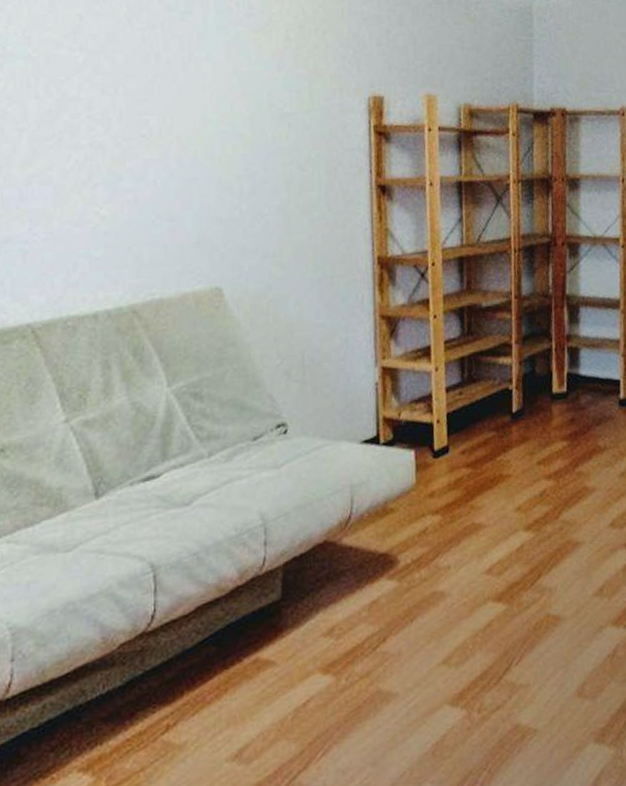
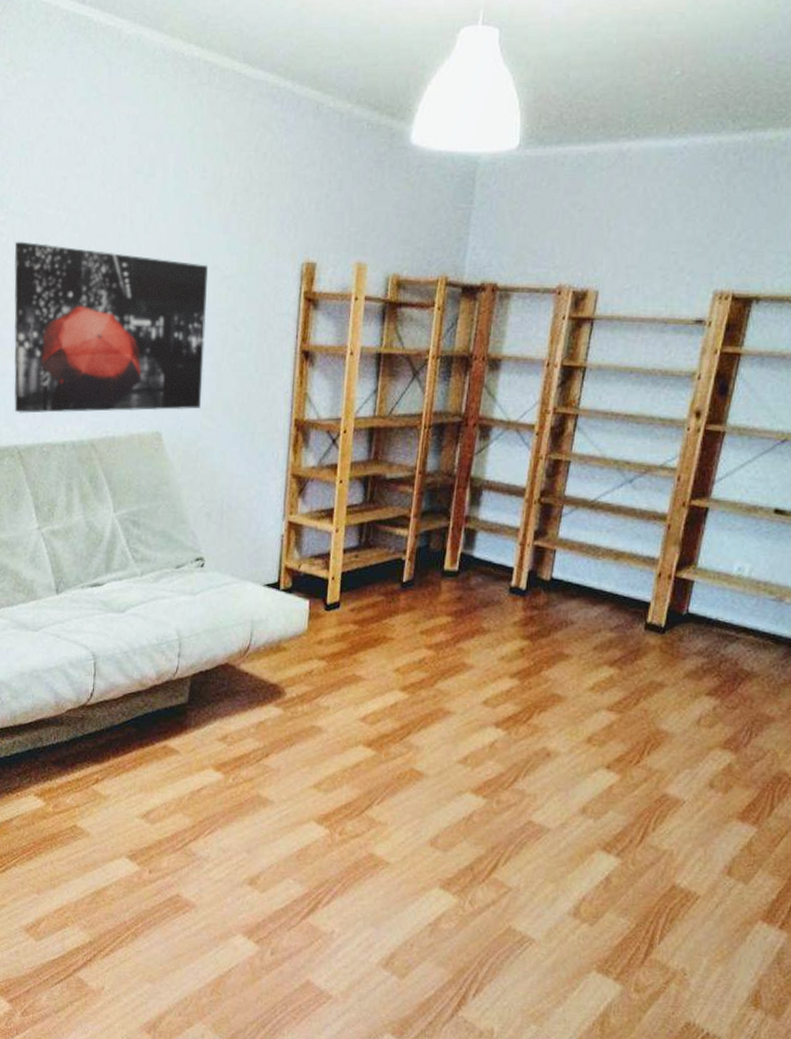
wall art: none [16,86,268,285] -> present [13,241,208,413]

